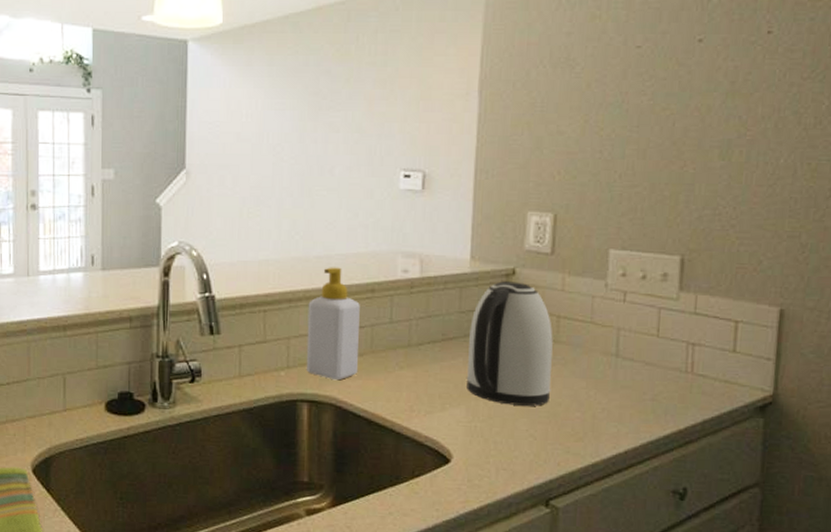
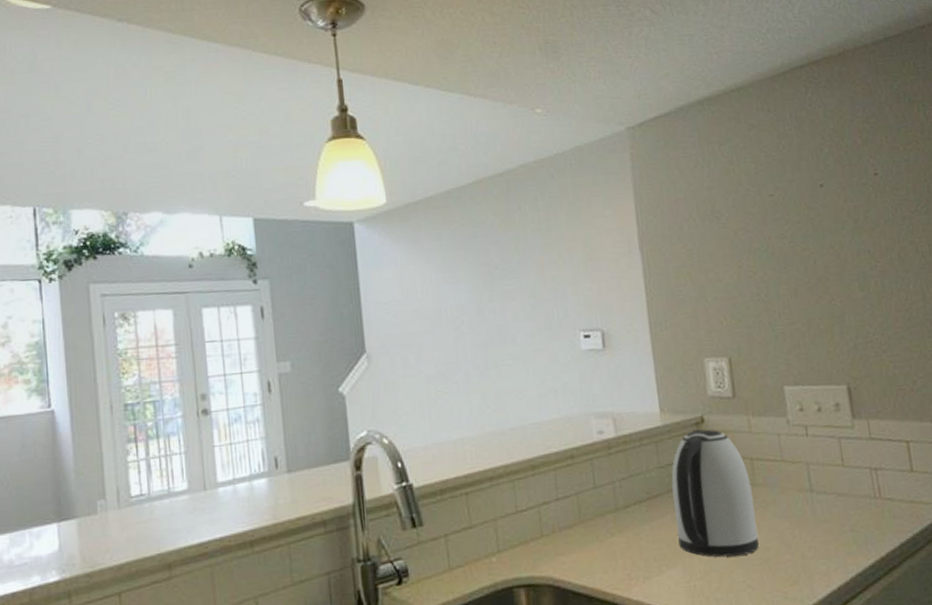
soap bottle: present [306,267,360,381] -> none [510,437,571,559]

